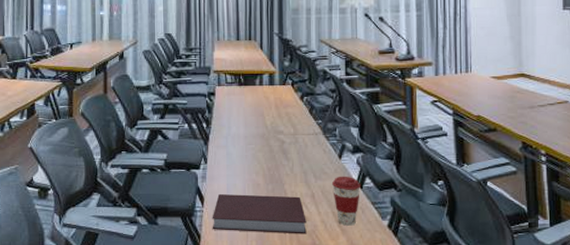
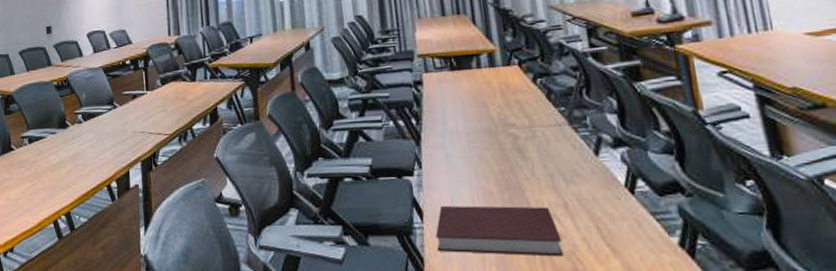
coffee cup: present [331,176,360,226] -> none [589,178,633,245]

